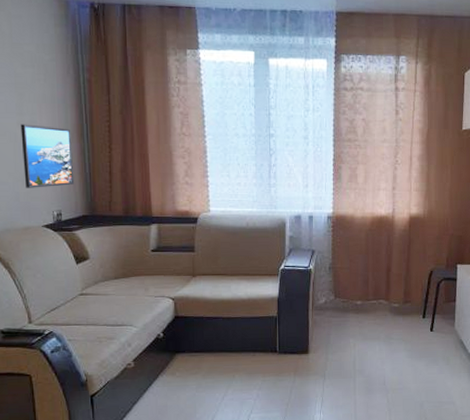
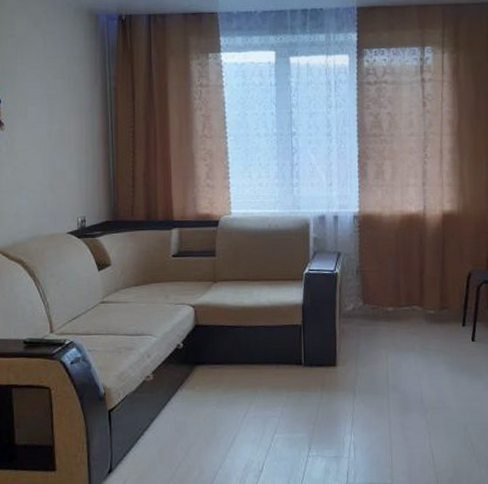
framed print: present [20,124,75,188] -> none [50,133,99,196]

